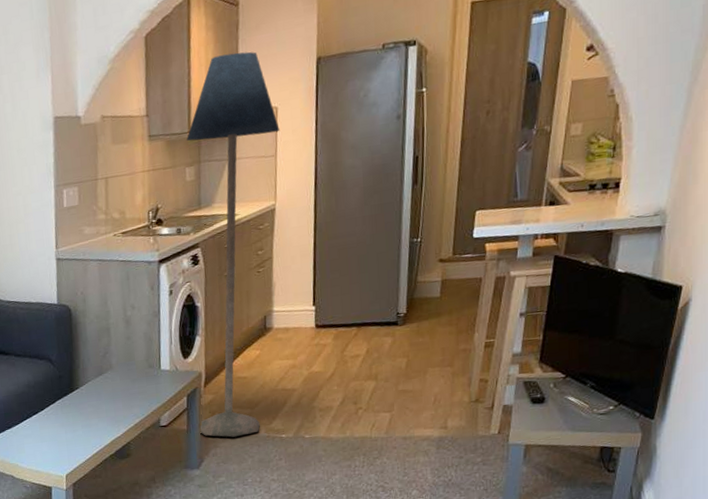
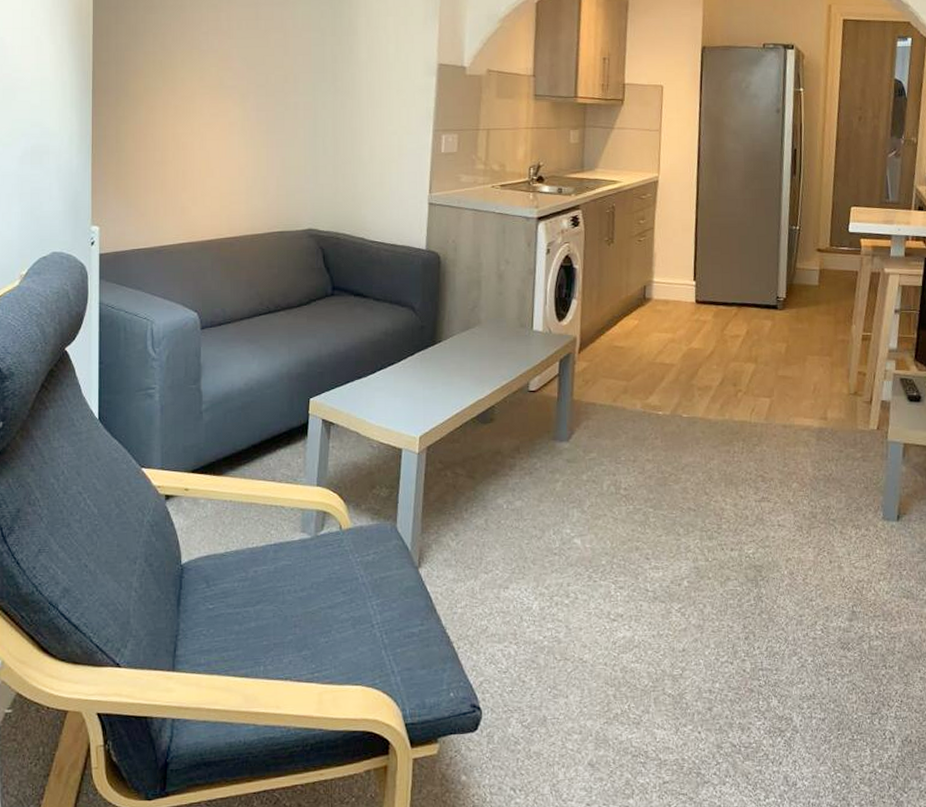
floor lamp: present [187,51,280,438] -> none [570,31,665,410]

